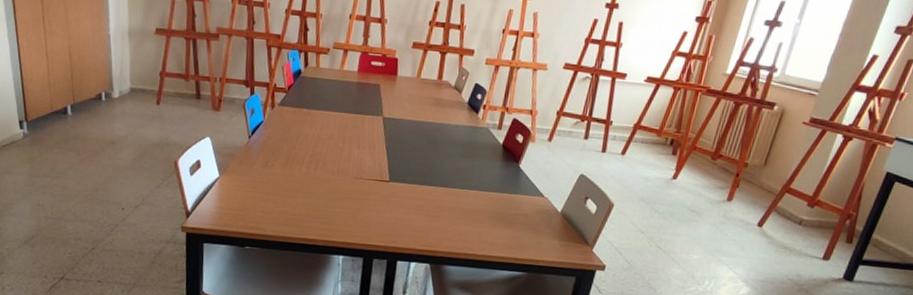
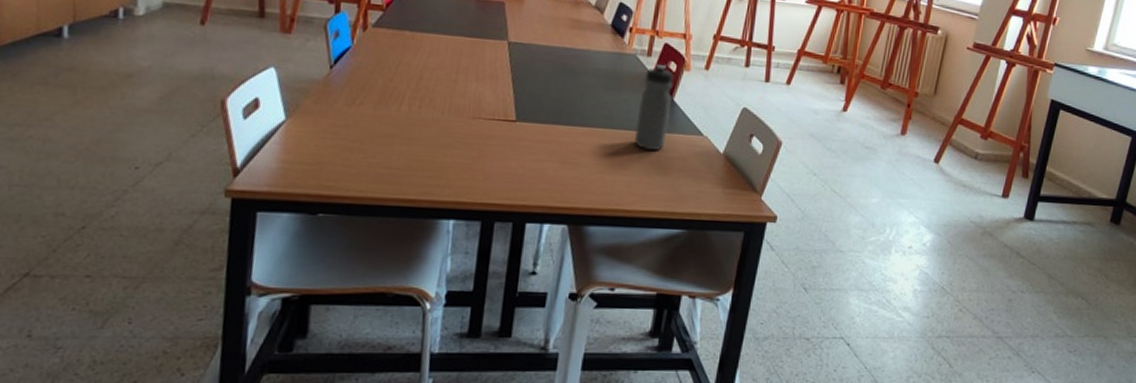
water bottle: none [485,136,521,208] -> present [635,63,674,150]

